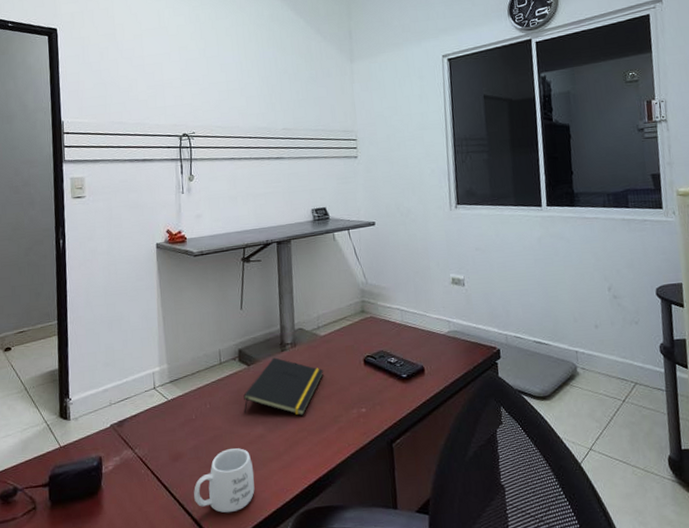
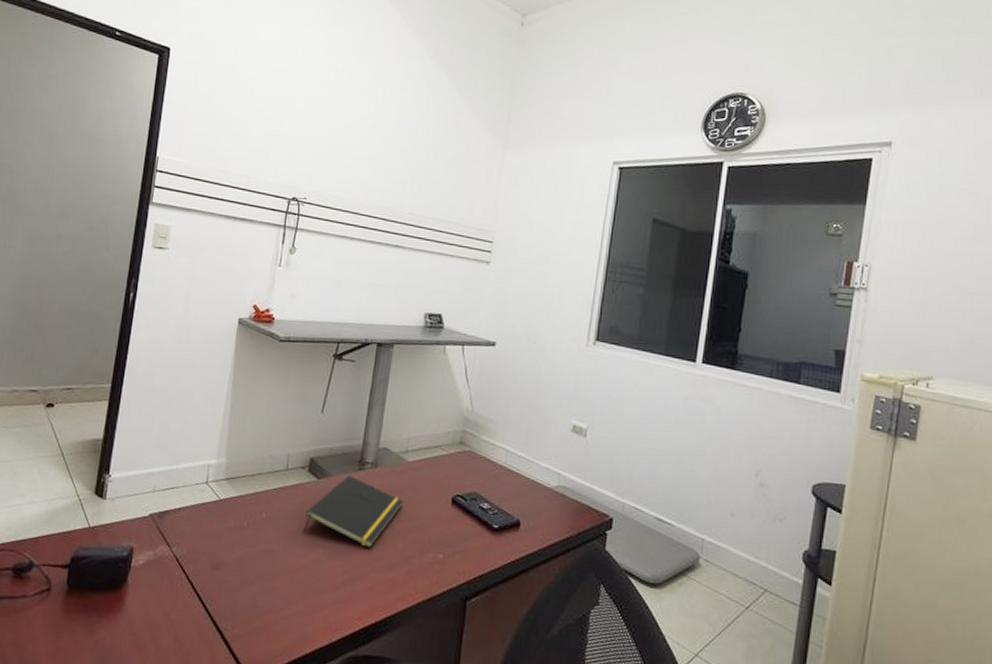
mug: present [194,448,255,513] -> none [229,568,303,641]

